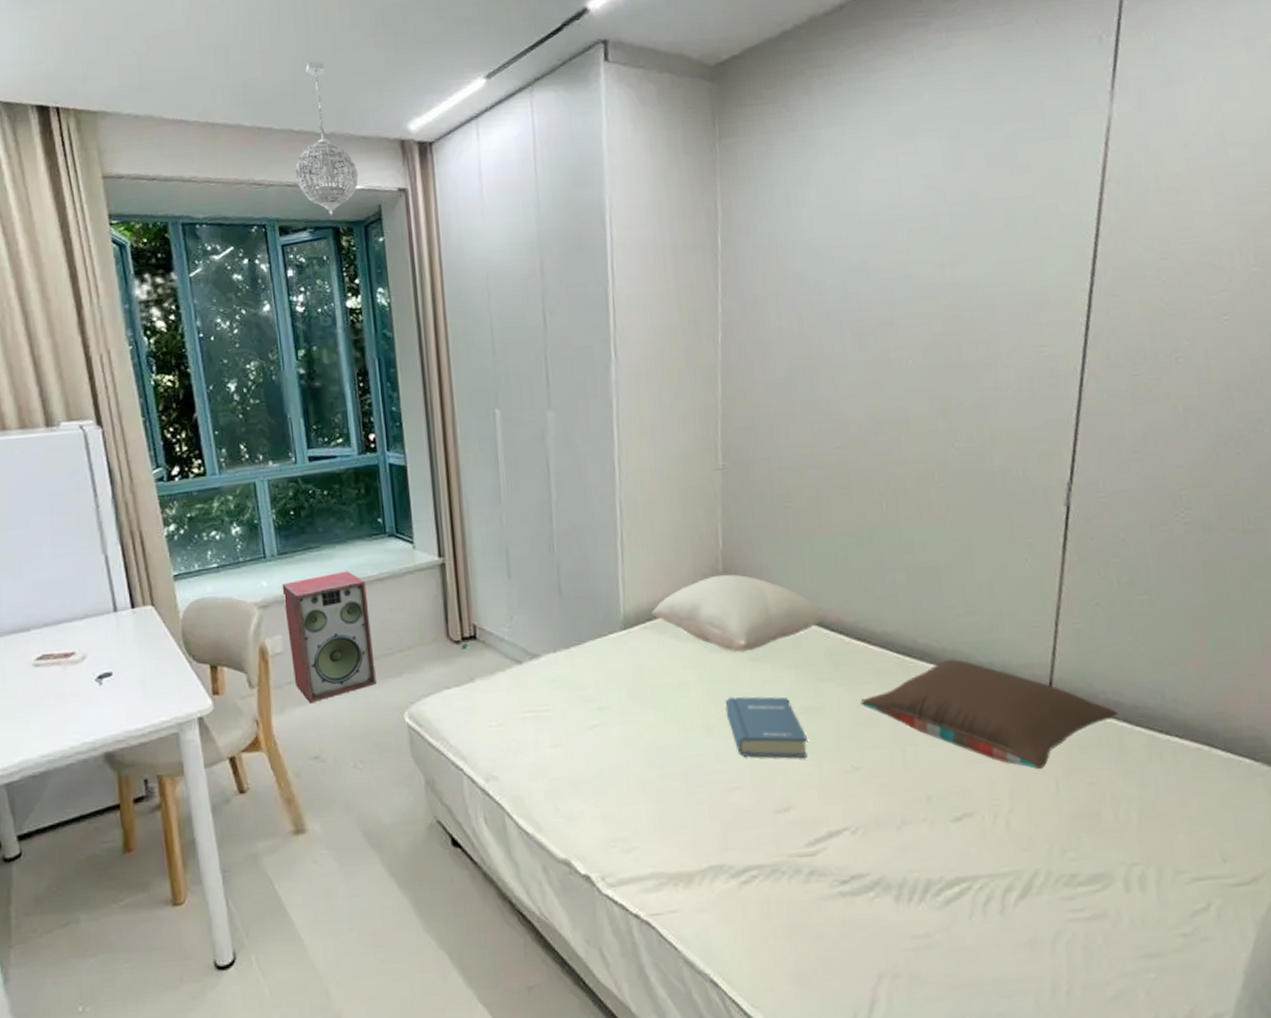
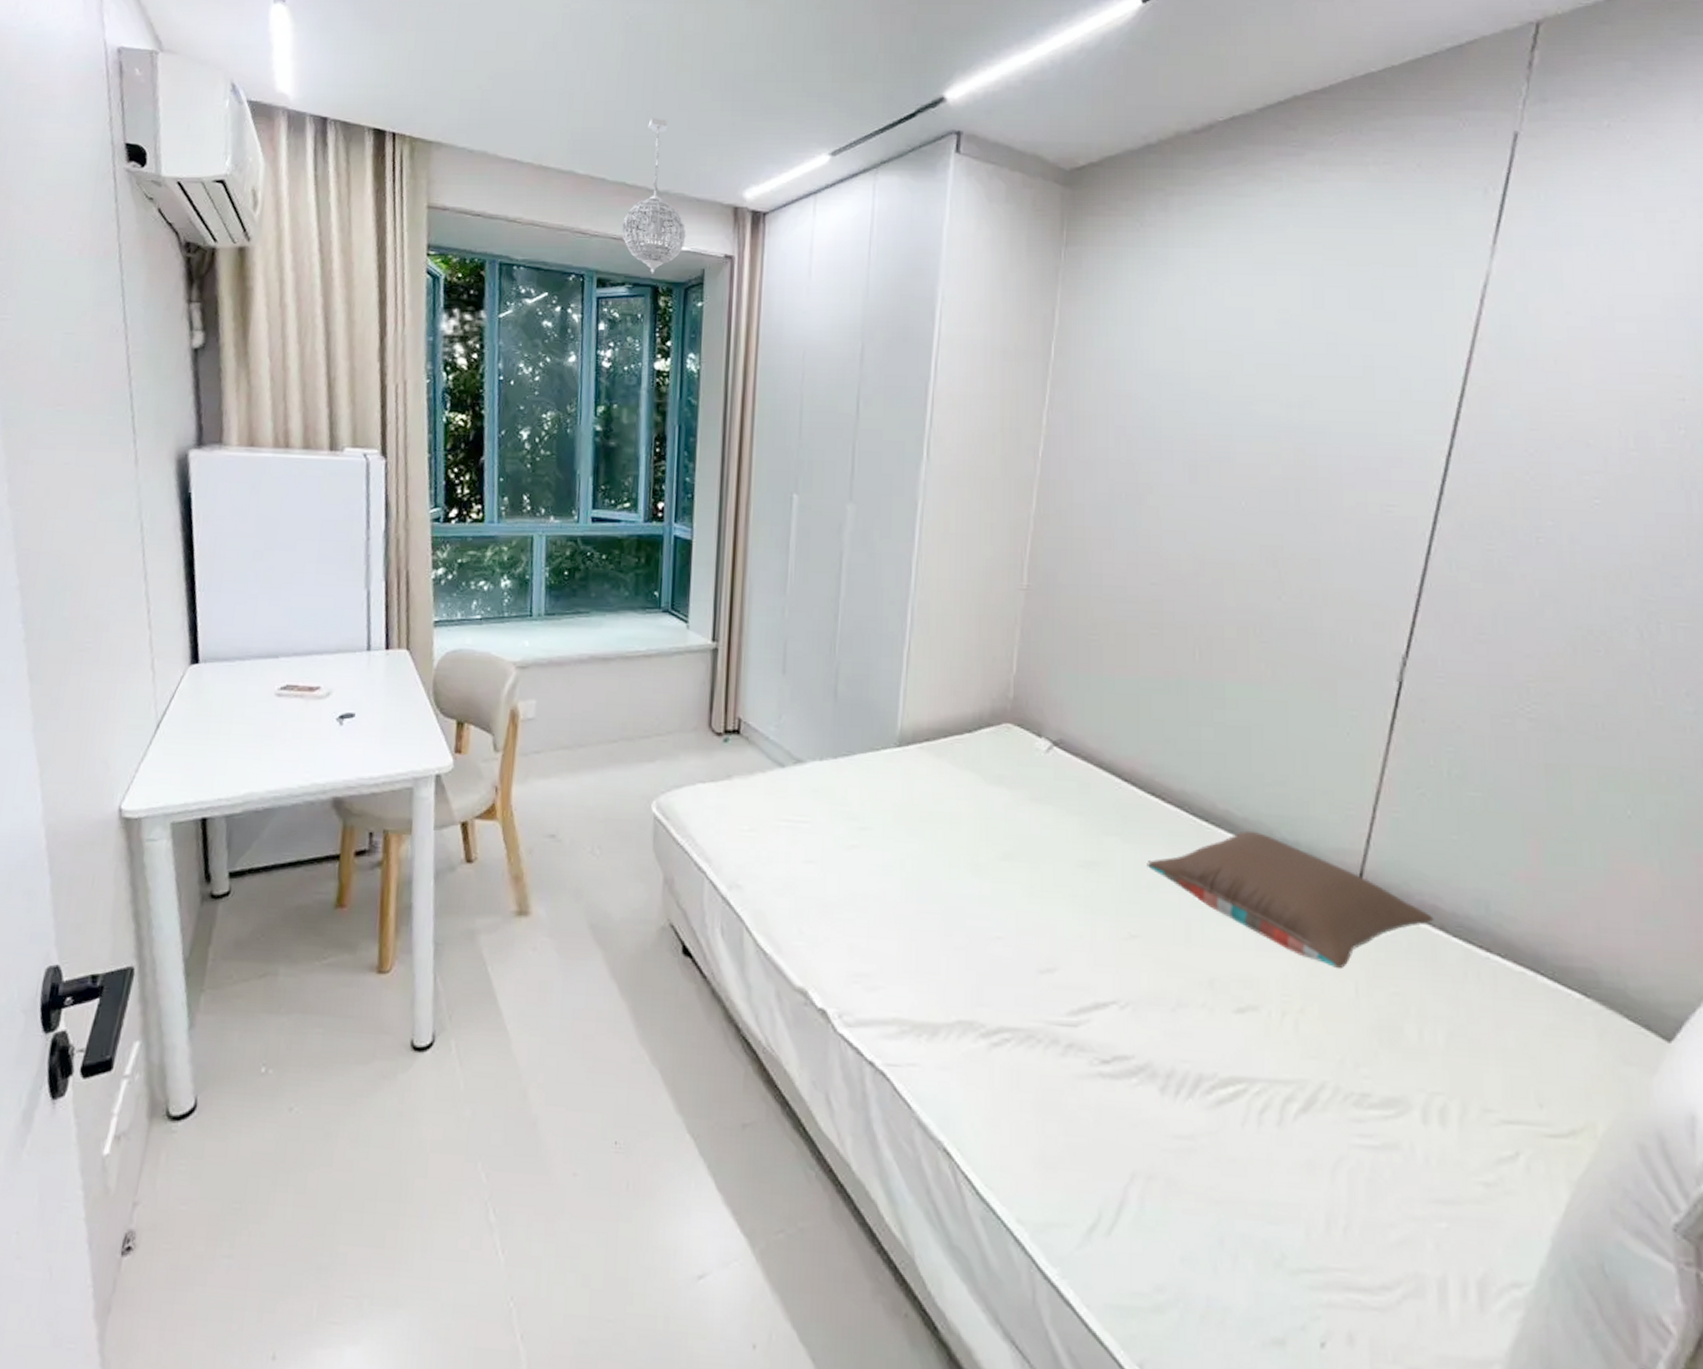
speaker: present [282,571,376,702] -> none [542,641,632,776]
pillow: present [651,574,826,652] -> none [930,702,1120,790]
hardback book: present [725,696,808,759] -> none [998,836,1084,917]

